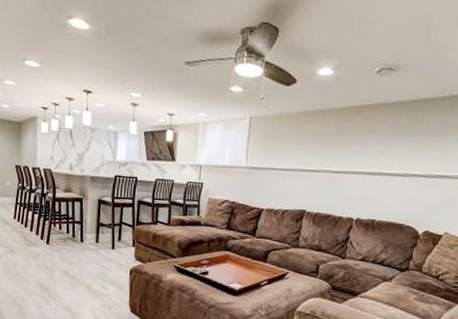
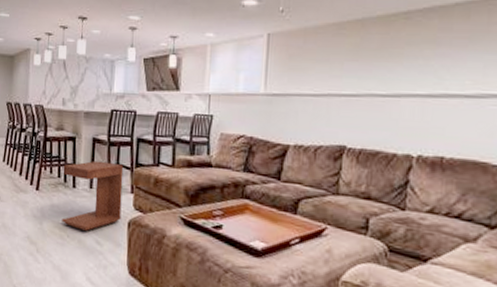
side table: none [71,219,126,278] -> present [62,160,124,231]

